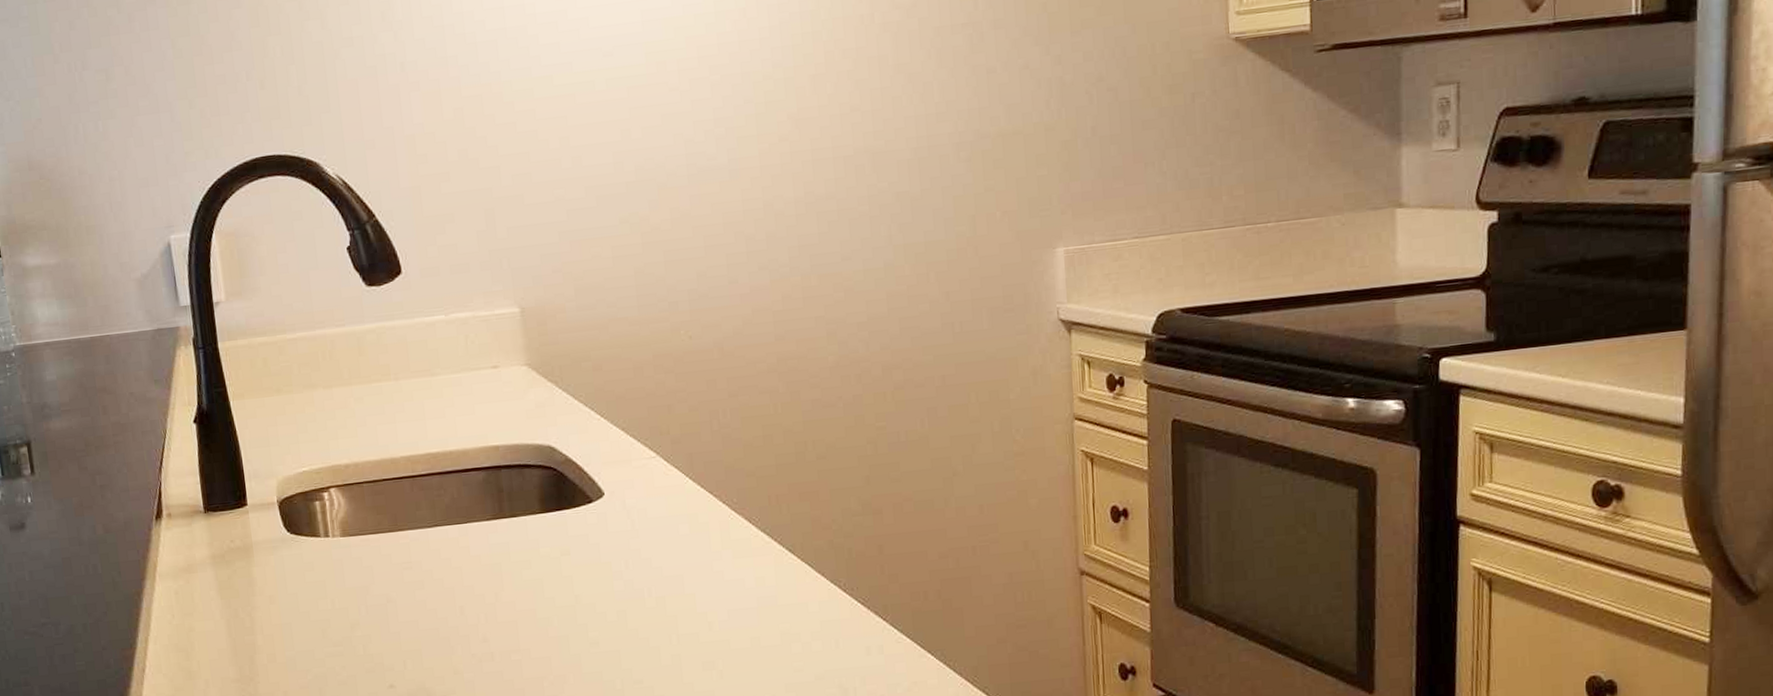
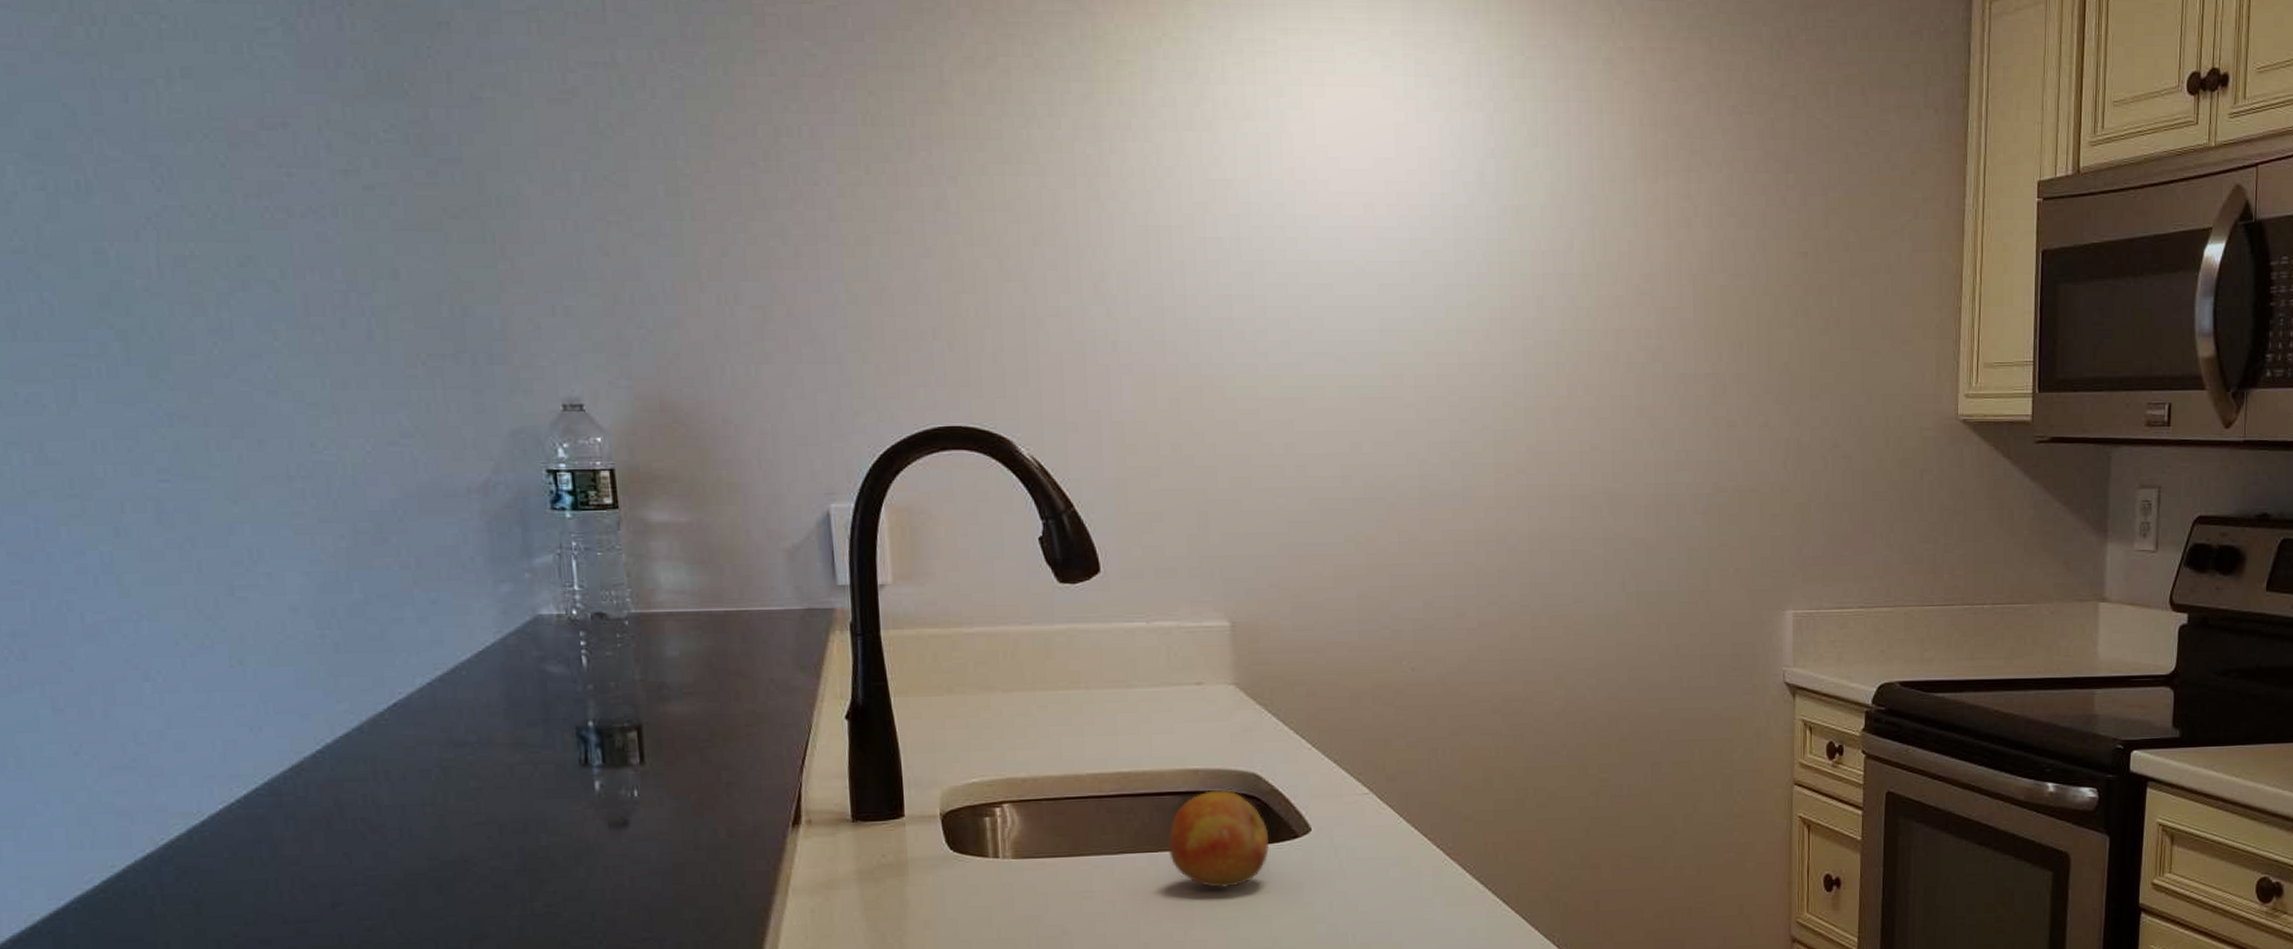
fruit: none [475,463,567,553] -> present [1167,790,1269,888]

